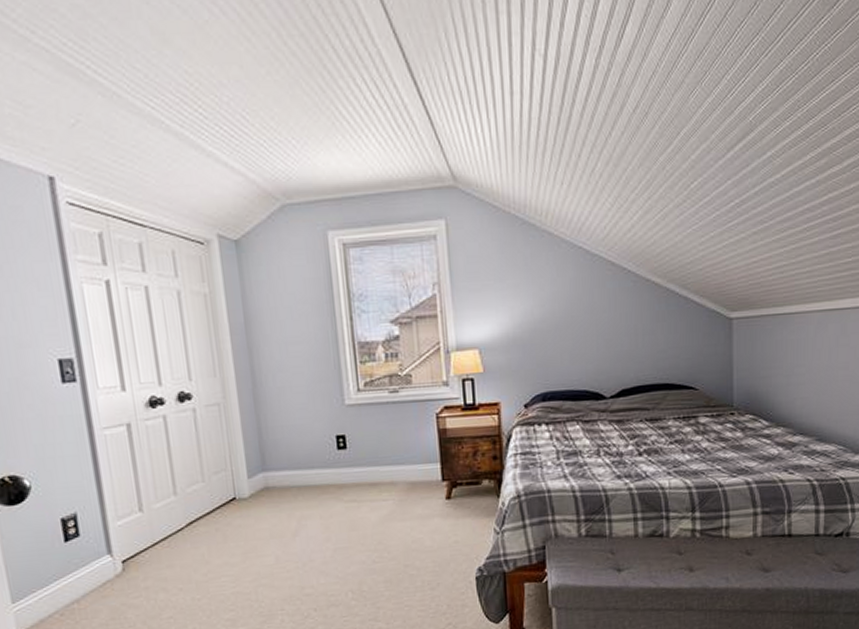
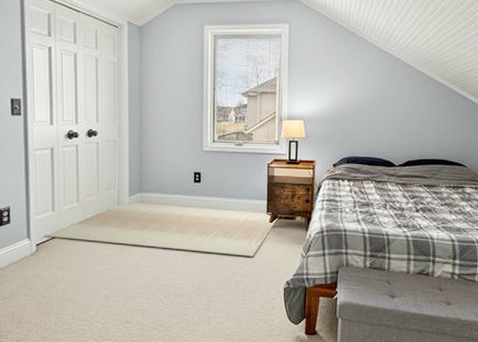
rug: none [133,479,458,550] -> present [45,202,278,257]

